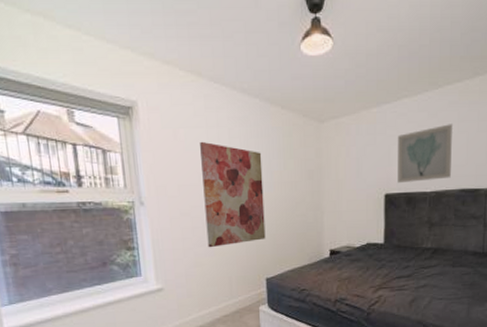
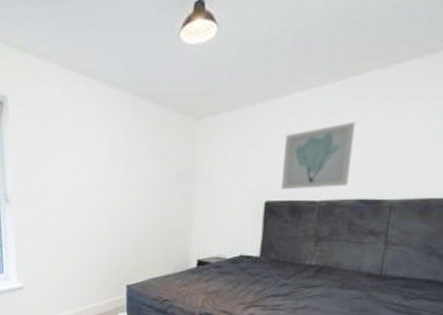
wall art: present [200,141,266,248] -> none [67,138,130,250]

